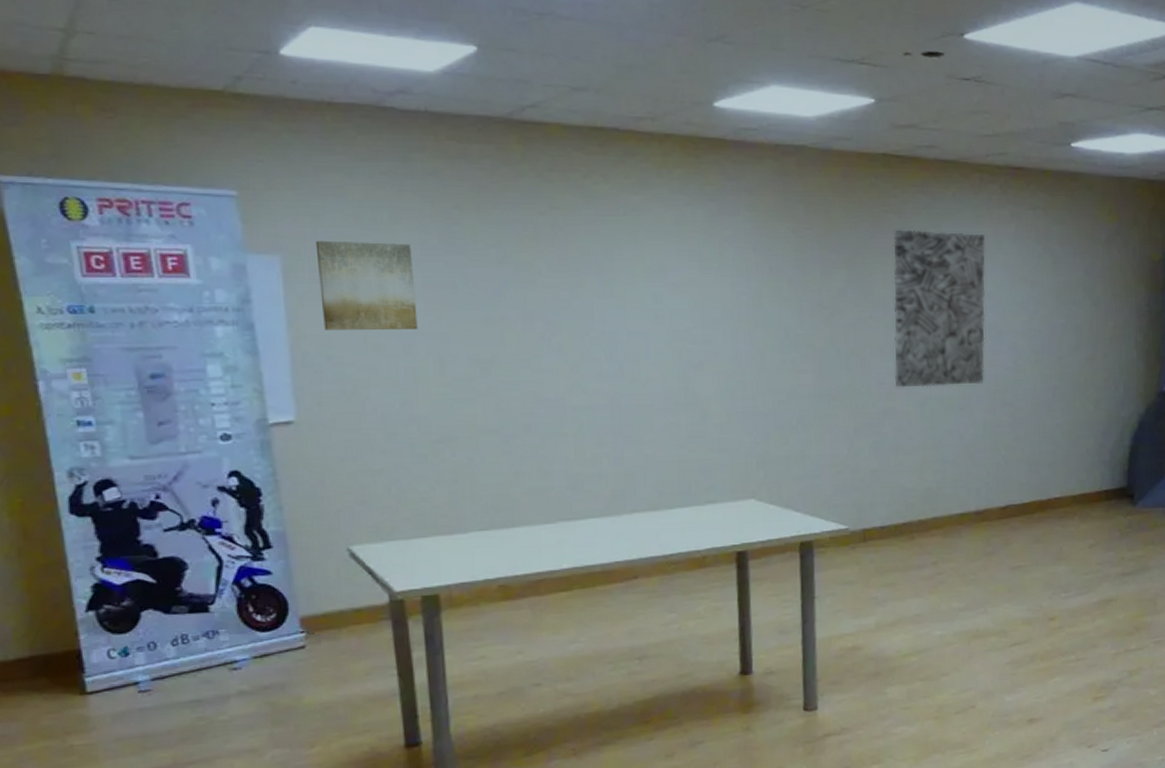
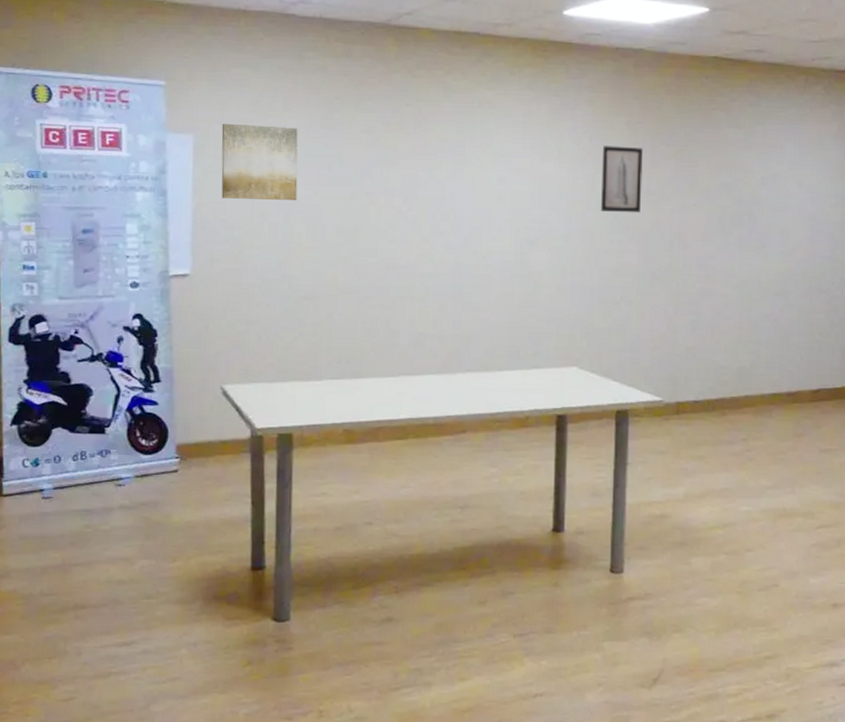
wall art: none [768,255,814,329] -> present [601,145,644,213]
wall art: present [893,229,986,388] -> none [714,125,808,272]

